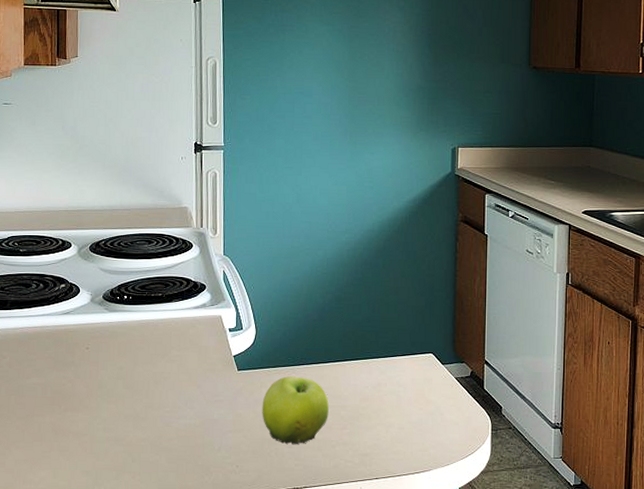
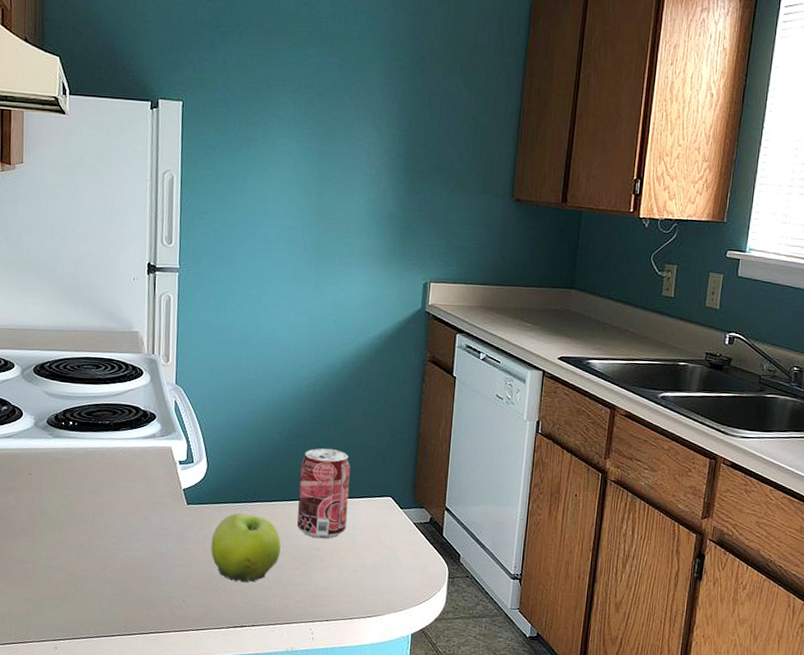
beverage can: none [344,309,393,398] -> present [297,448,351,539]

